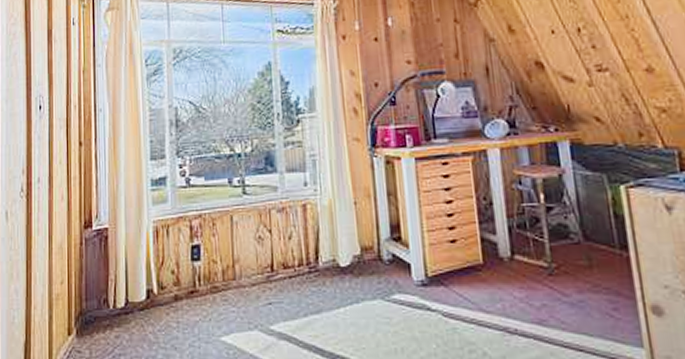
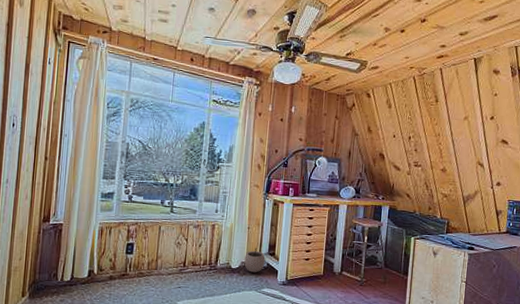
plant pot: none [356,232,389,271] -> present [244,248,265,273]

